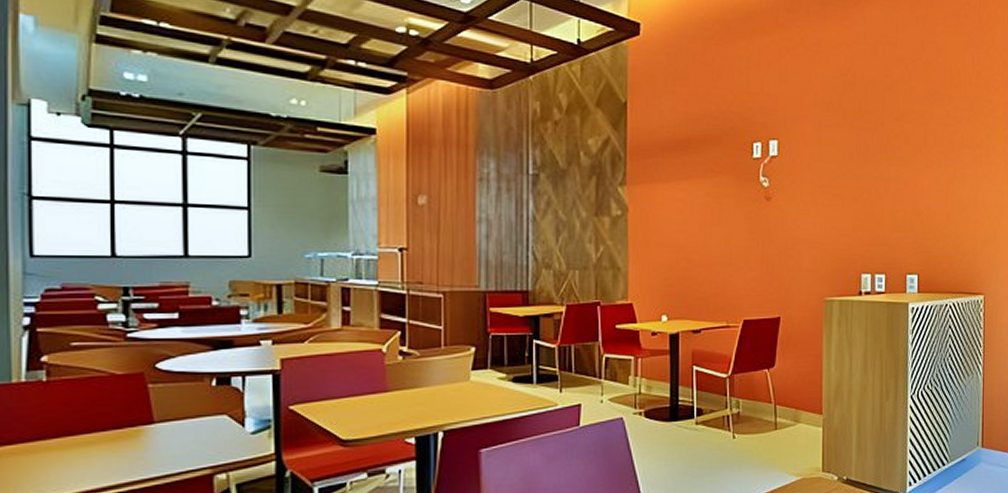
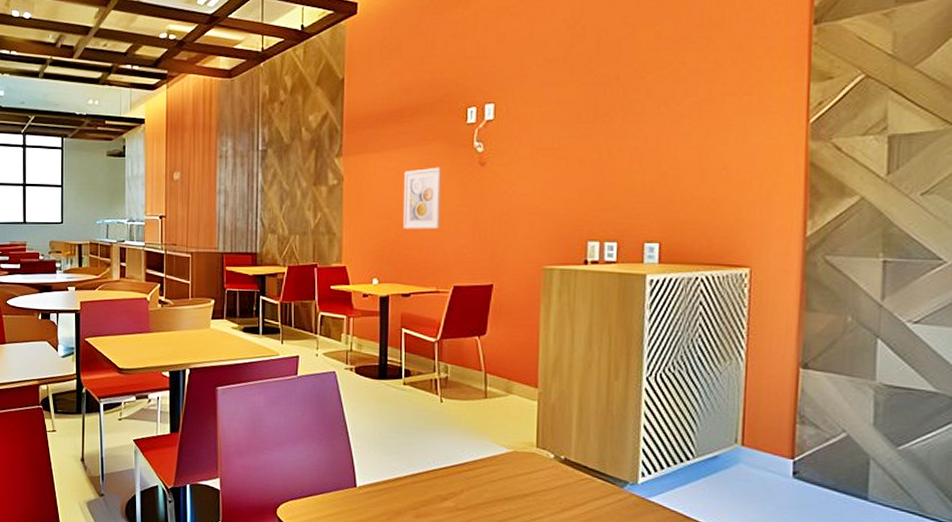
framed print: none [693,200,729,264] -> present [404,167,441,230]

